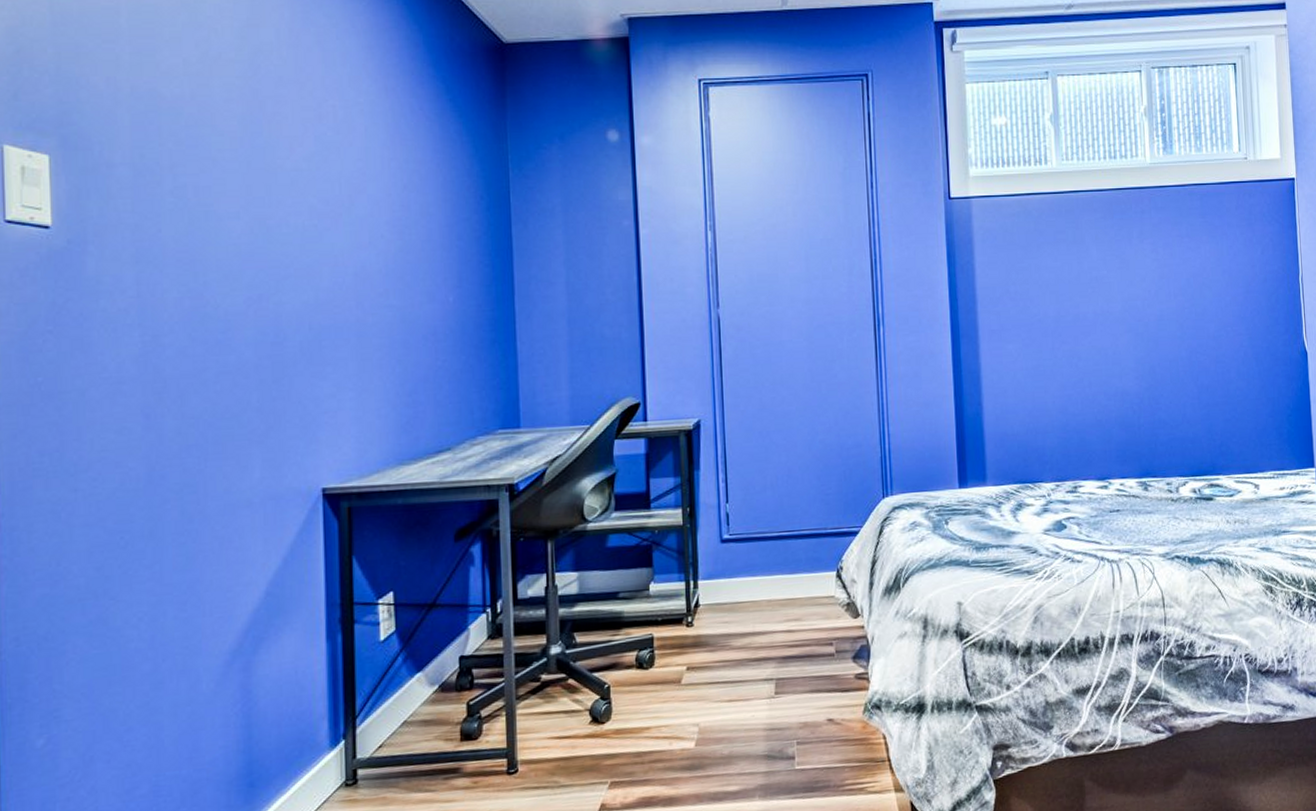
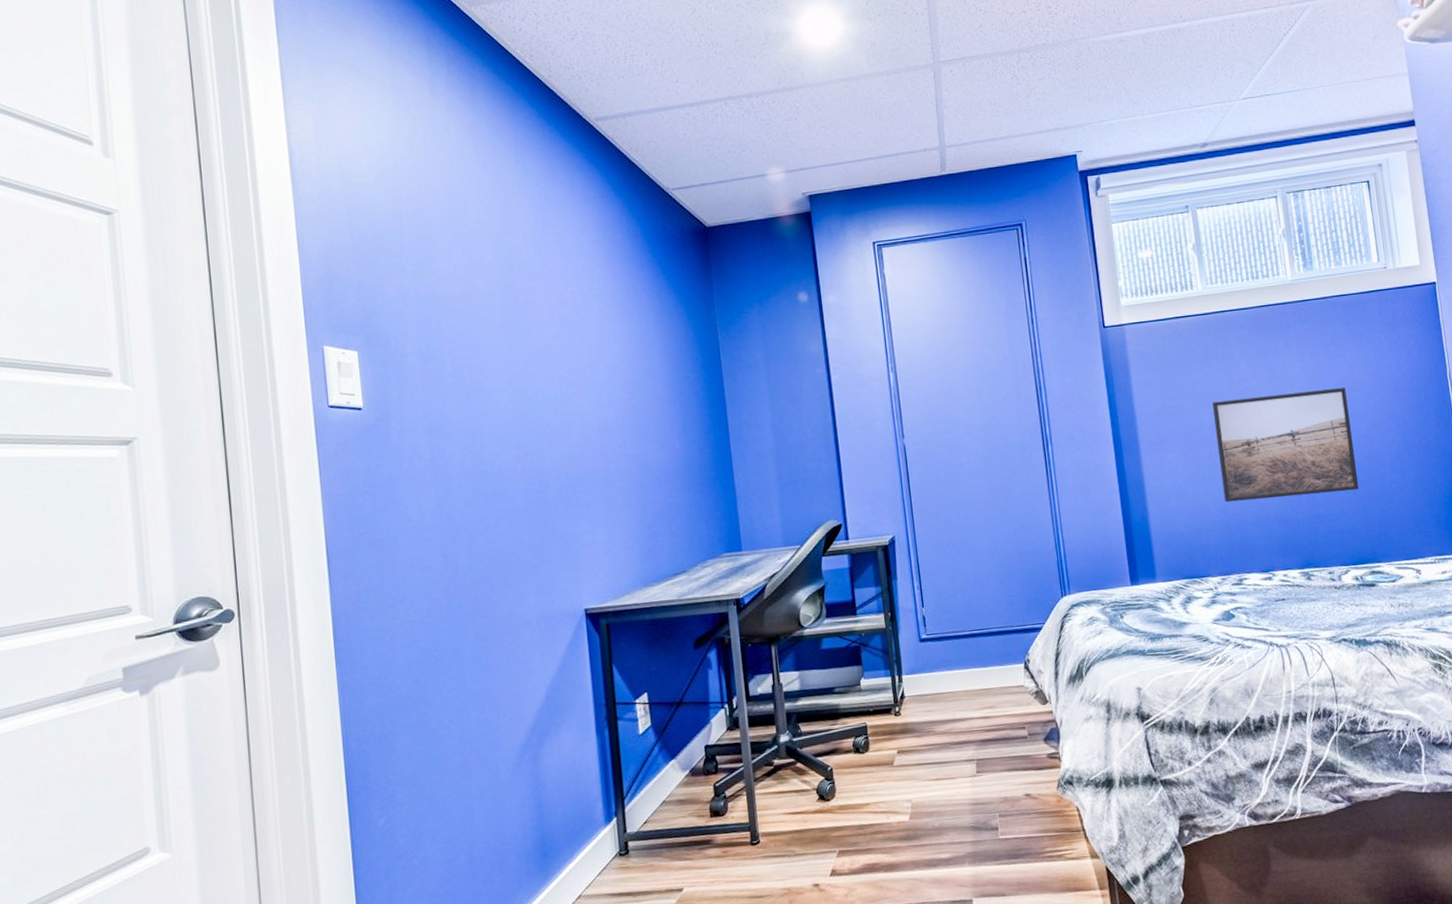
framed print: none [1059,284,1204,402] -> present [1212,388,1360,503]

